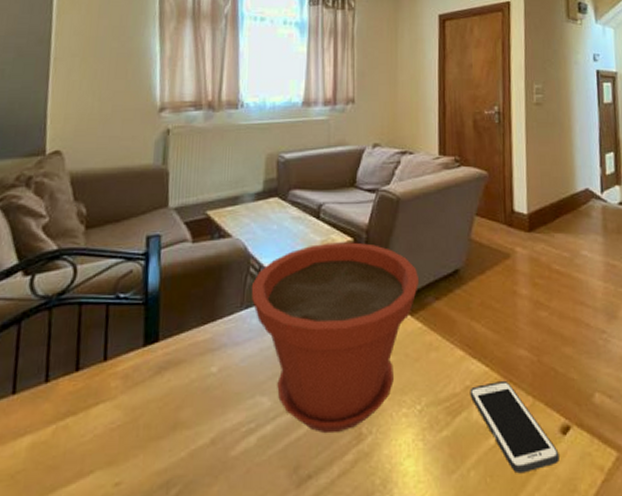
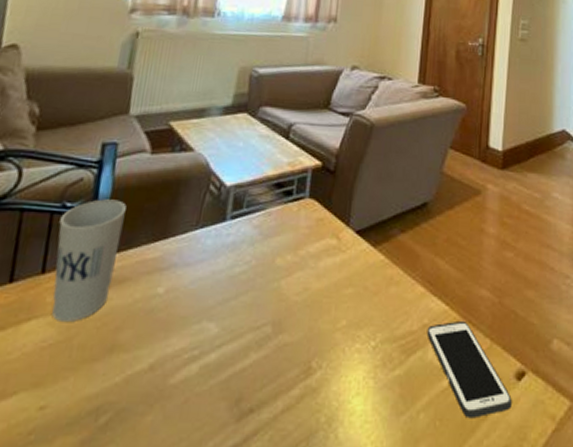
cup: none [115,288,175,404] -> present [52,199,127,321]
plant pot: present [251,242,420,434] -> none [208,165,387,366]

